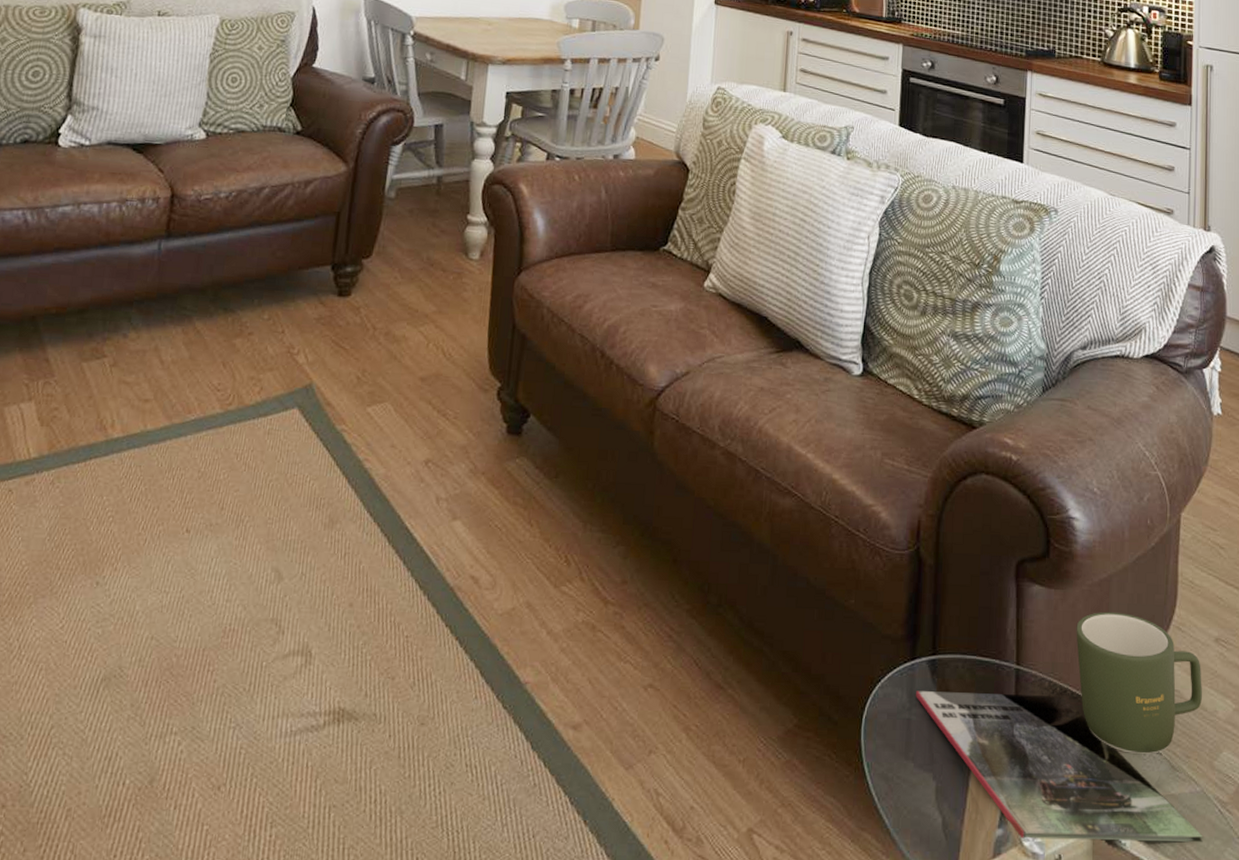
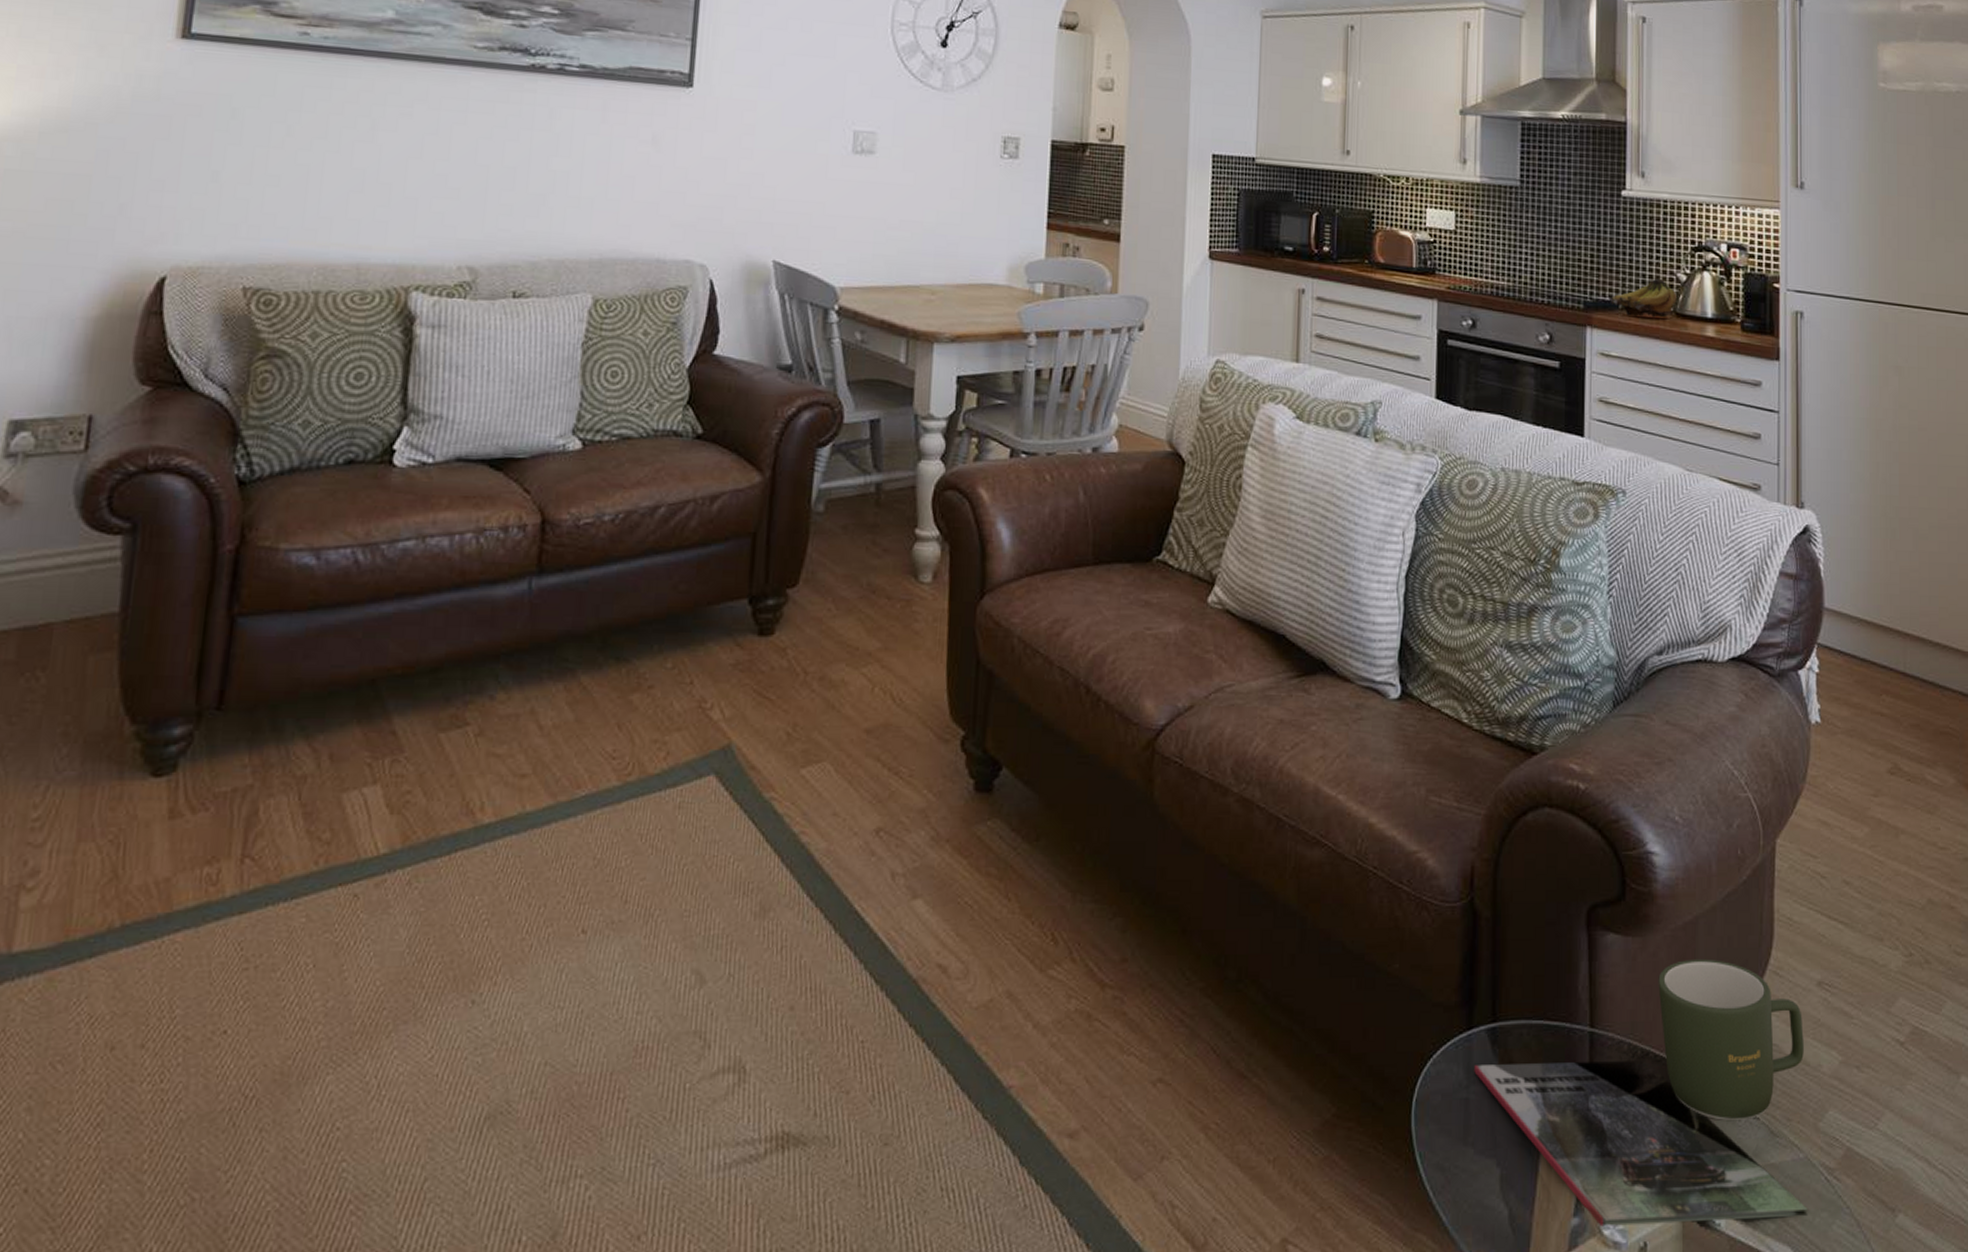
fruit: none [1049,34,1105,66] -> present [1611,279,1677,318]

